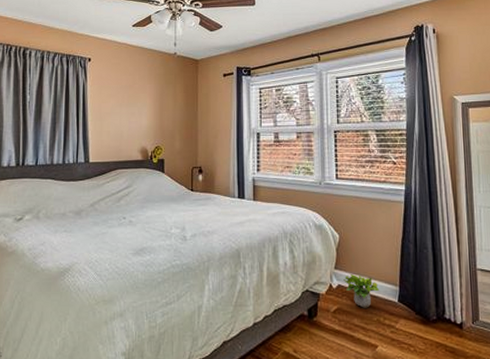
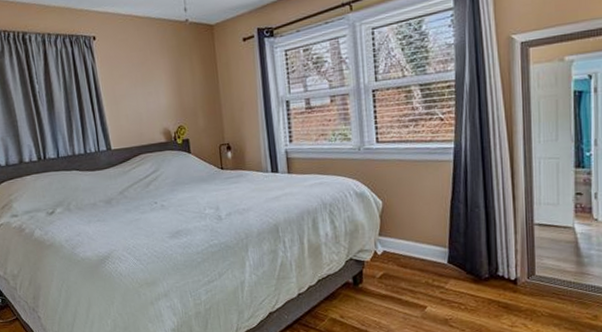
potted plant: present [343,274,379,308] -> none [389,240,427,272]

